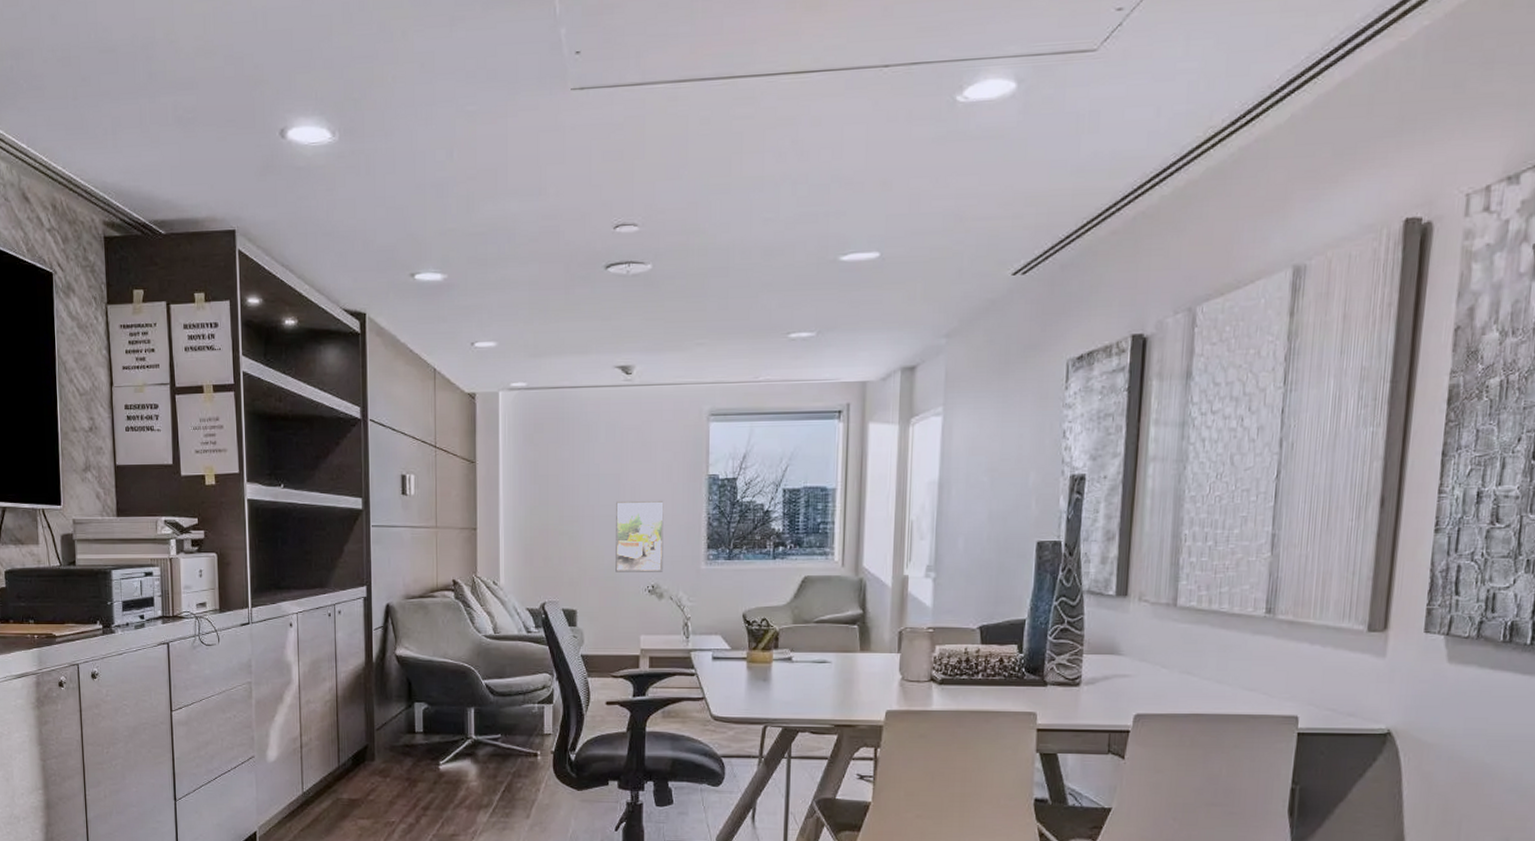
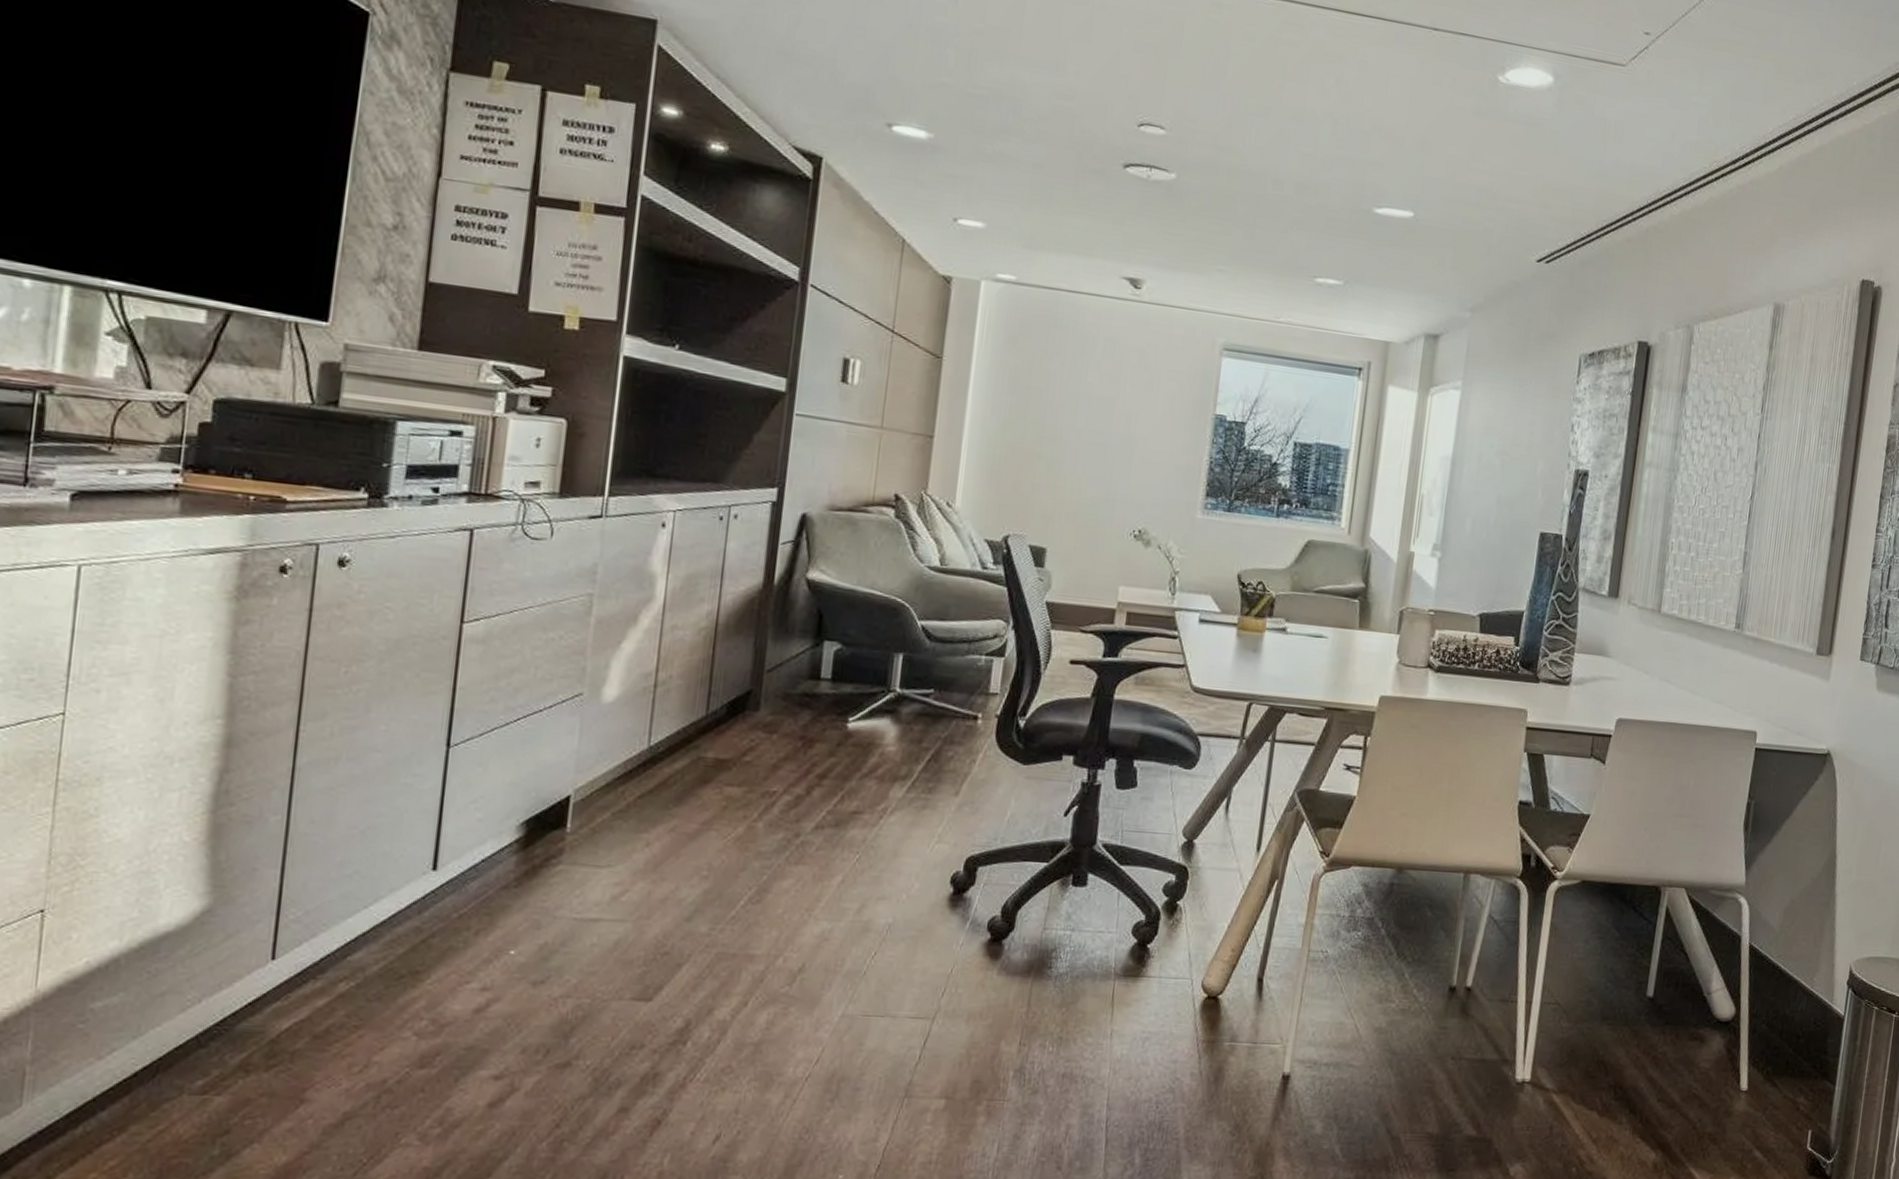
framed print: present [615,500,664,572] -> none [1098,428,1163,516]

